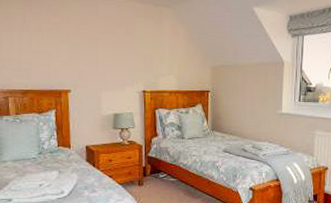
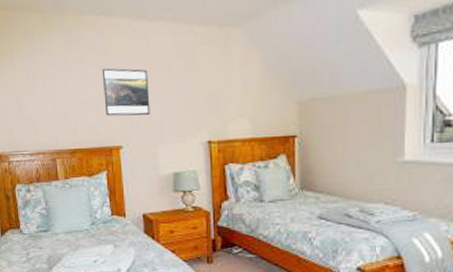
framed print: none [55,26,96,67] -> present [102,68,150,116]

